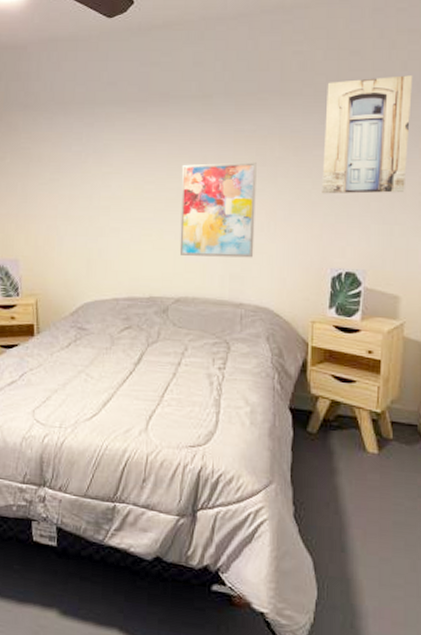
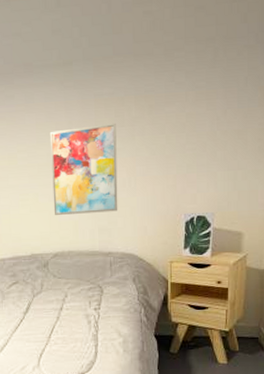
wall art: present [322,75,413,194] -> none [174,27,253,148]

